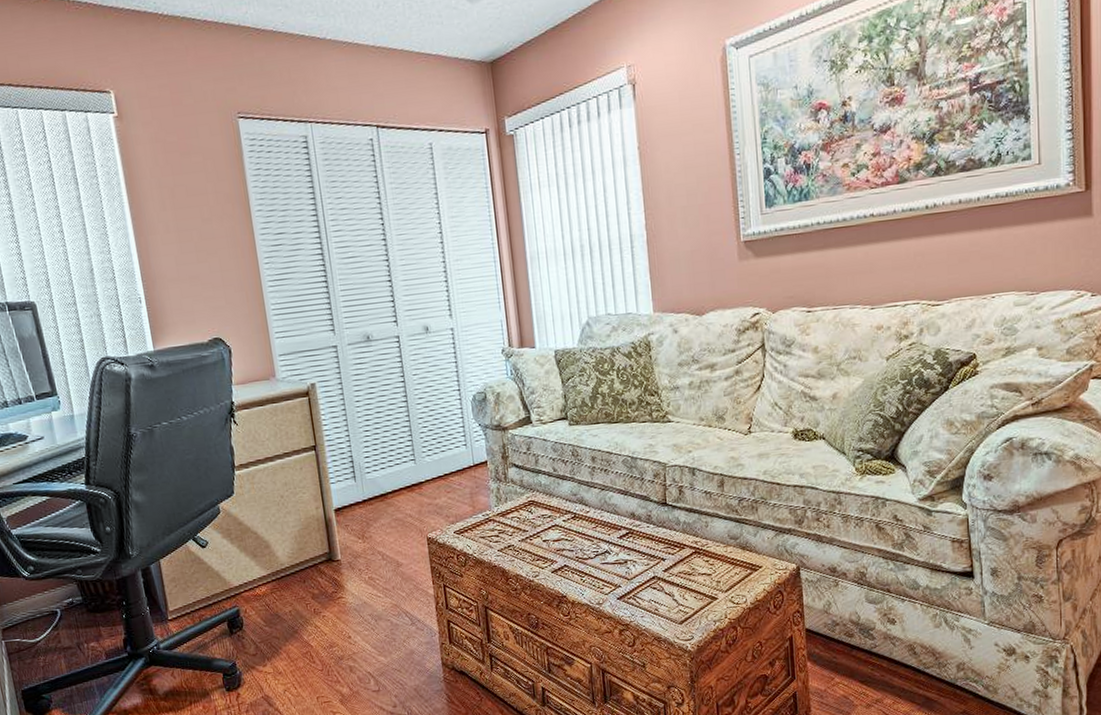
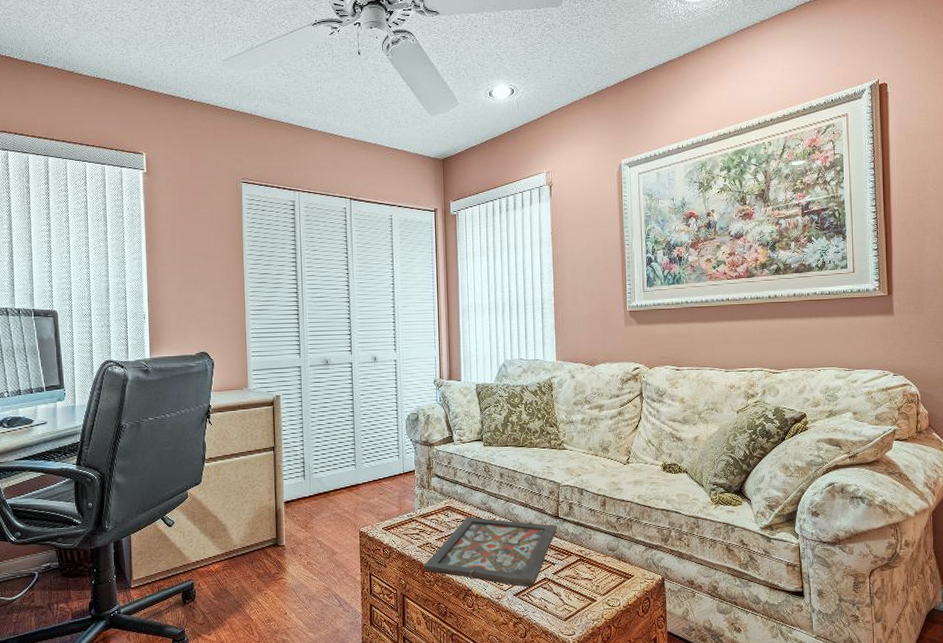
decorative tray: none [506,510,667,589] -> present [423,516,558,587]

